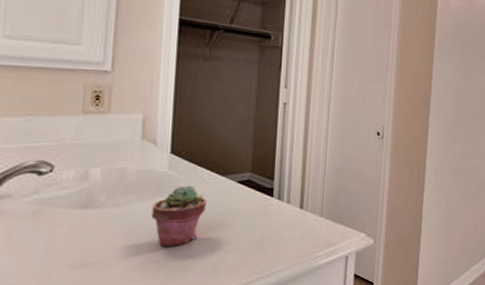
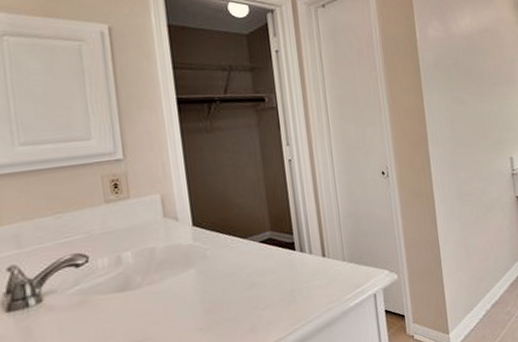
potted succulent: present [151,185,208,246] -> none [185,252,236,314]

